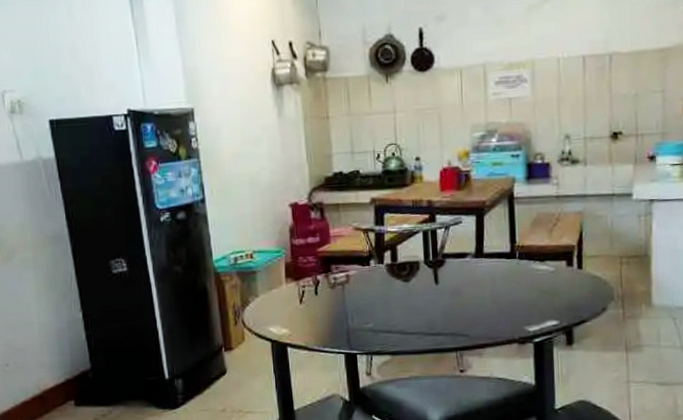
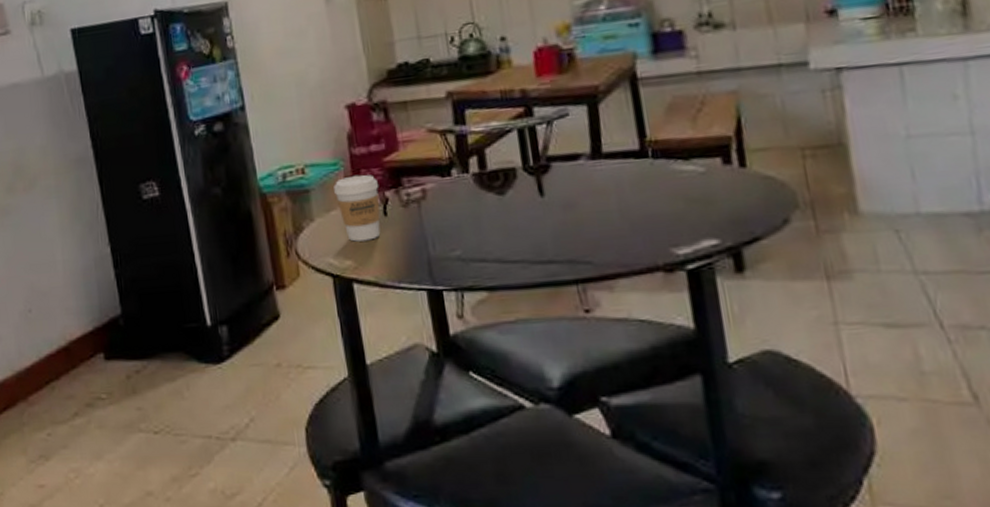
coffee cup: none [276,261,313,315] -> present [334,175,381,242]

